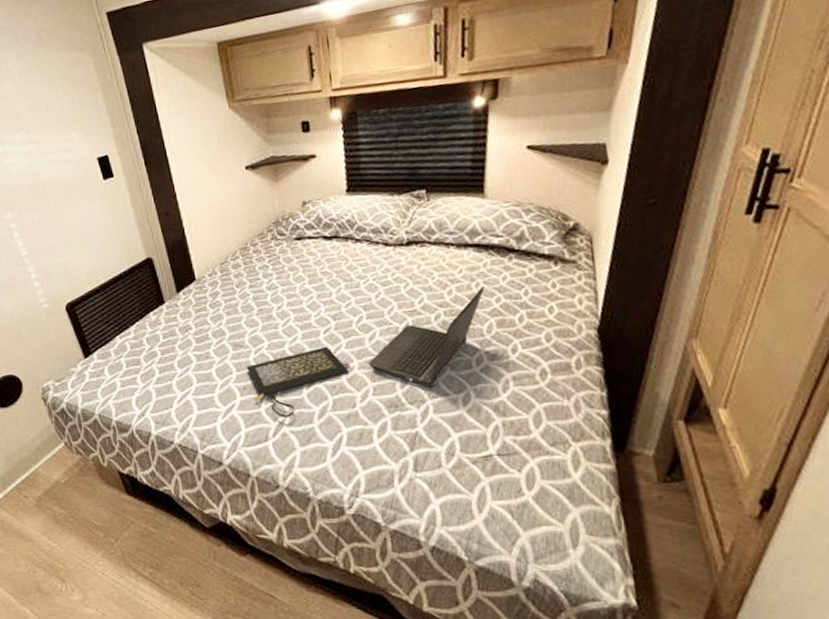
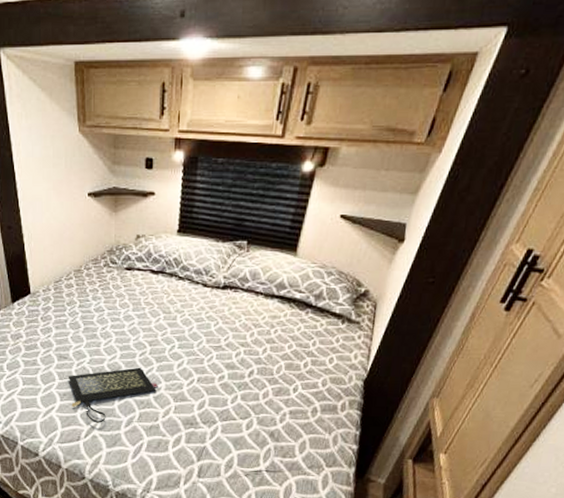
laptop computer: present [368,287,484,388] -> none [174,334,281,413]

